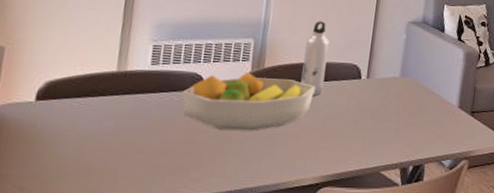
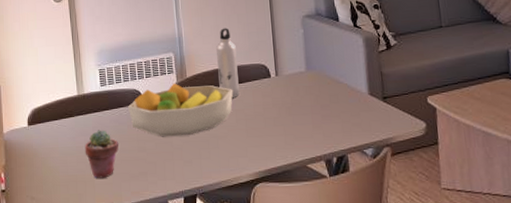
potted succulent: none [111,114,161,171] -> present [84,130,119,179]

